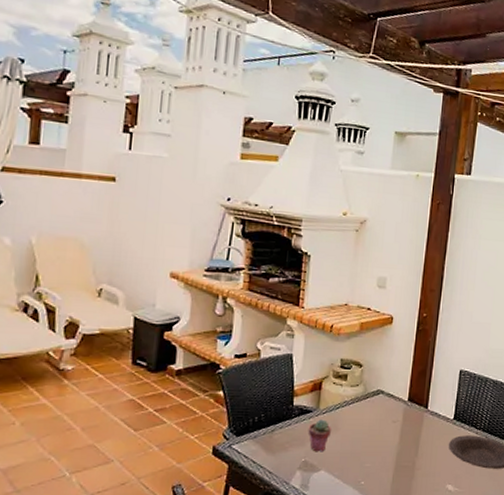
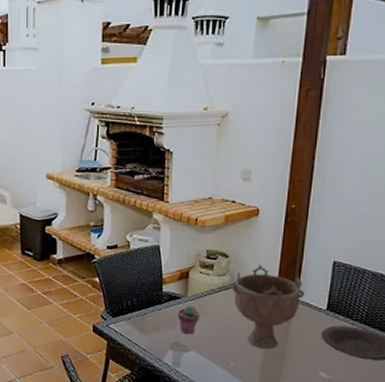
decorative bowl: none [364,373,434,463] -> present [231,264,305,349]

